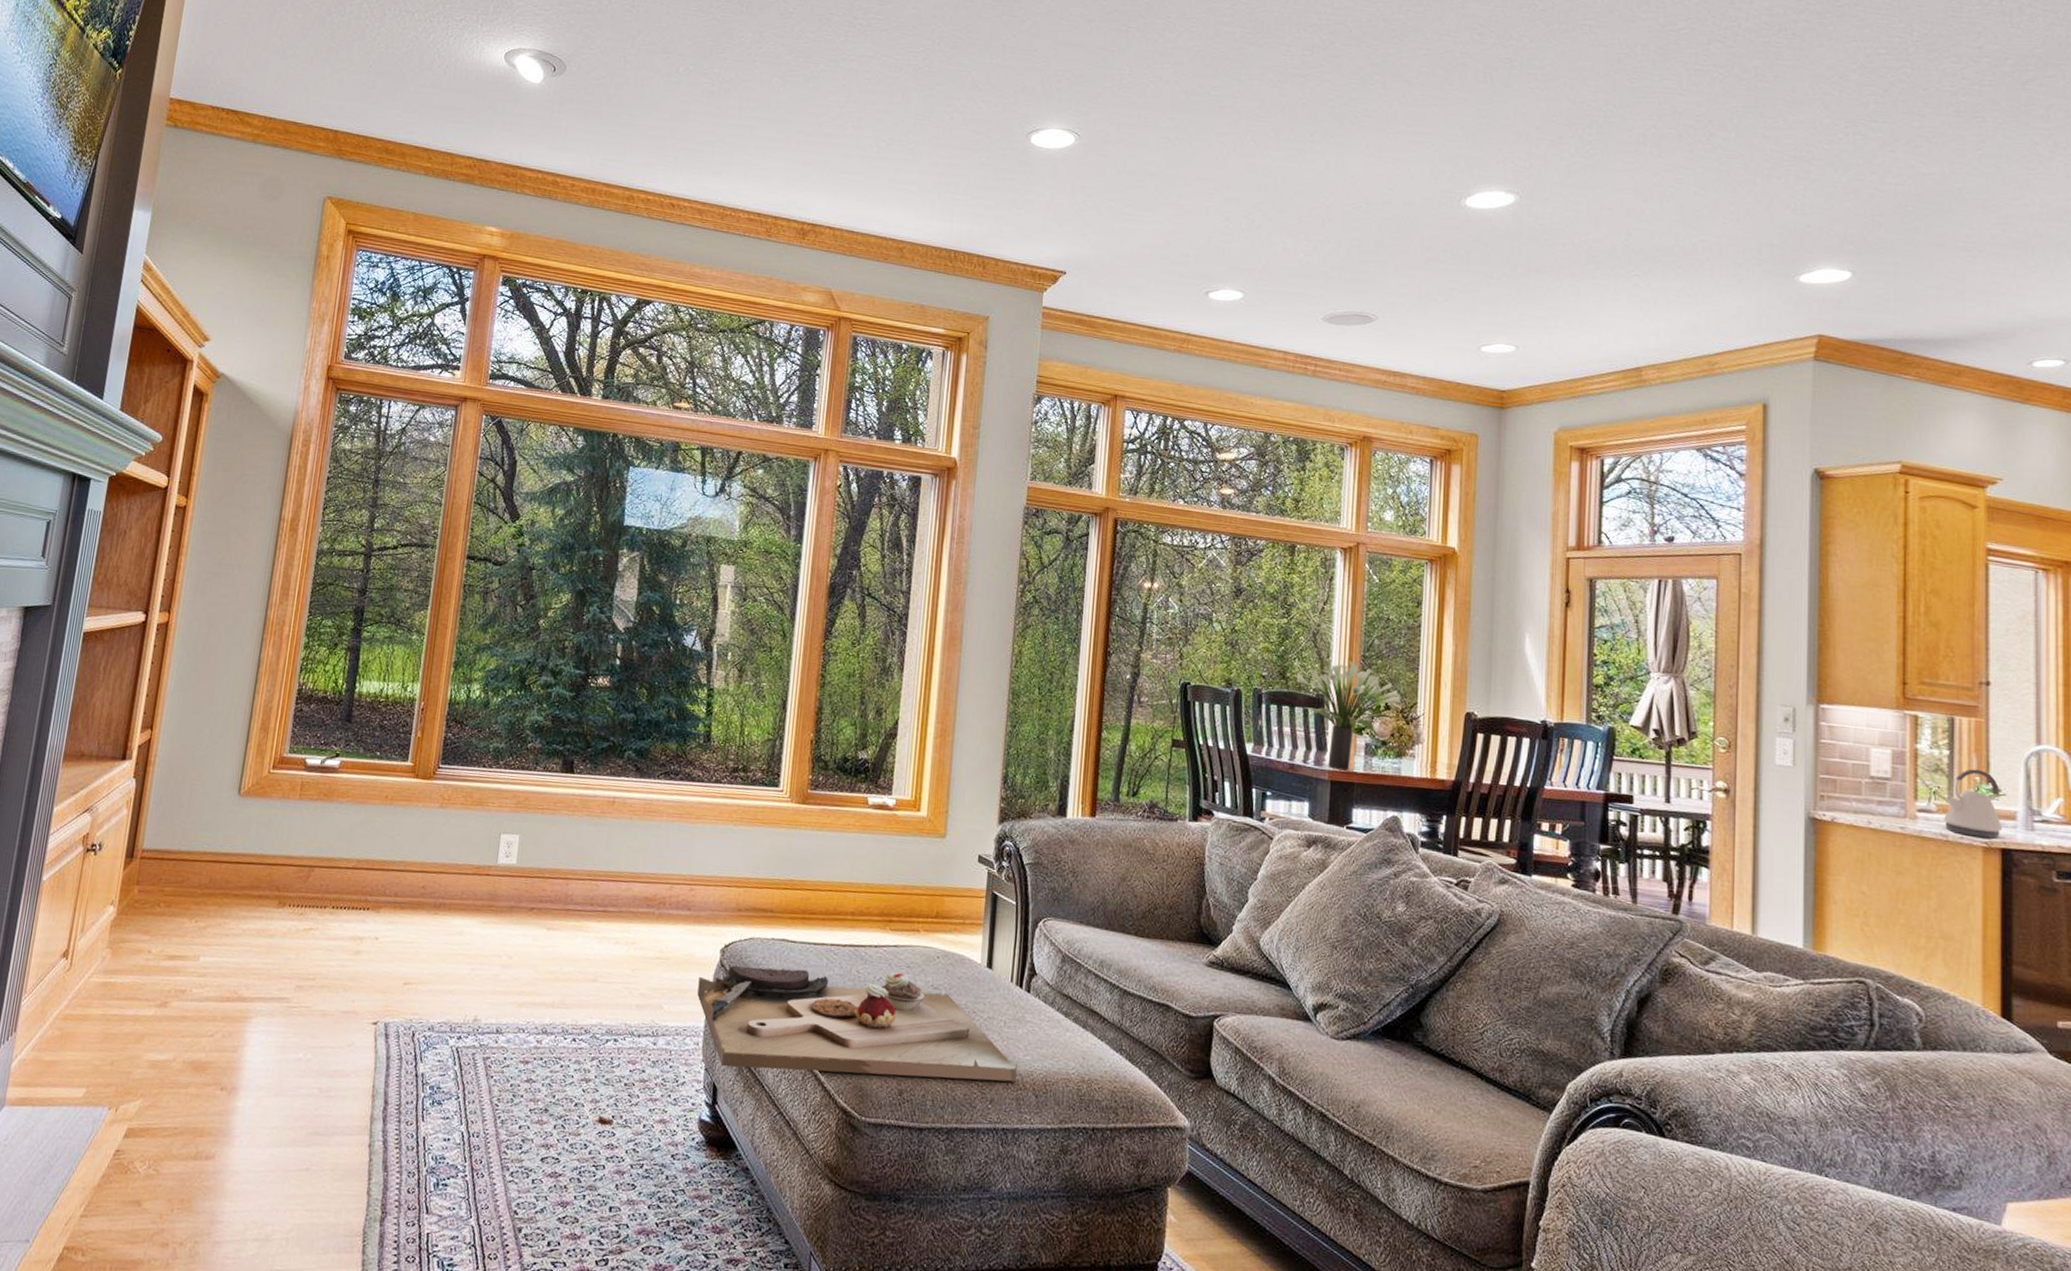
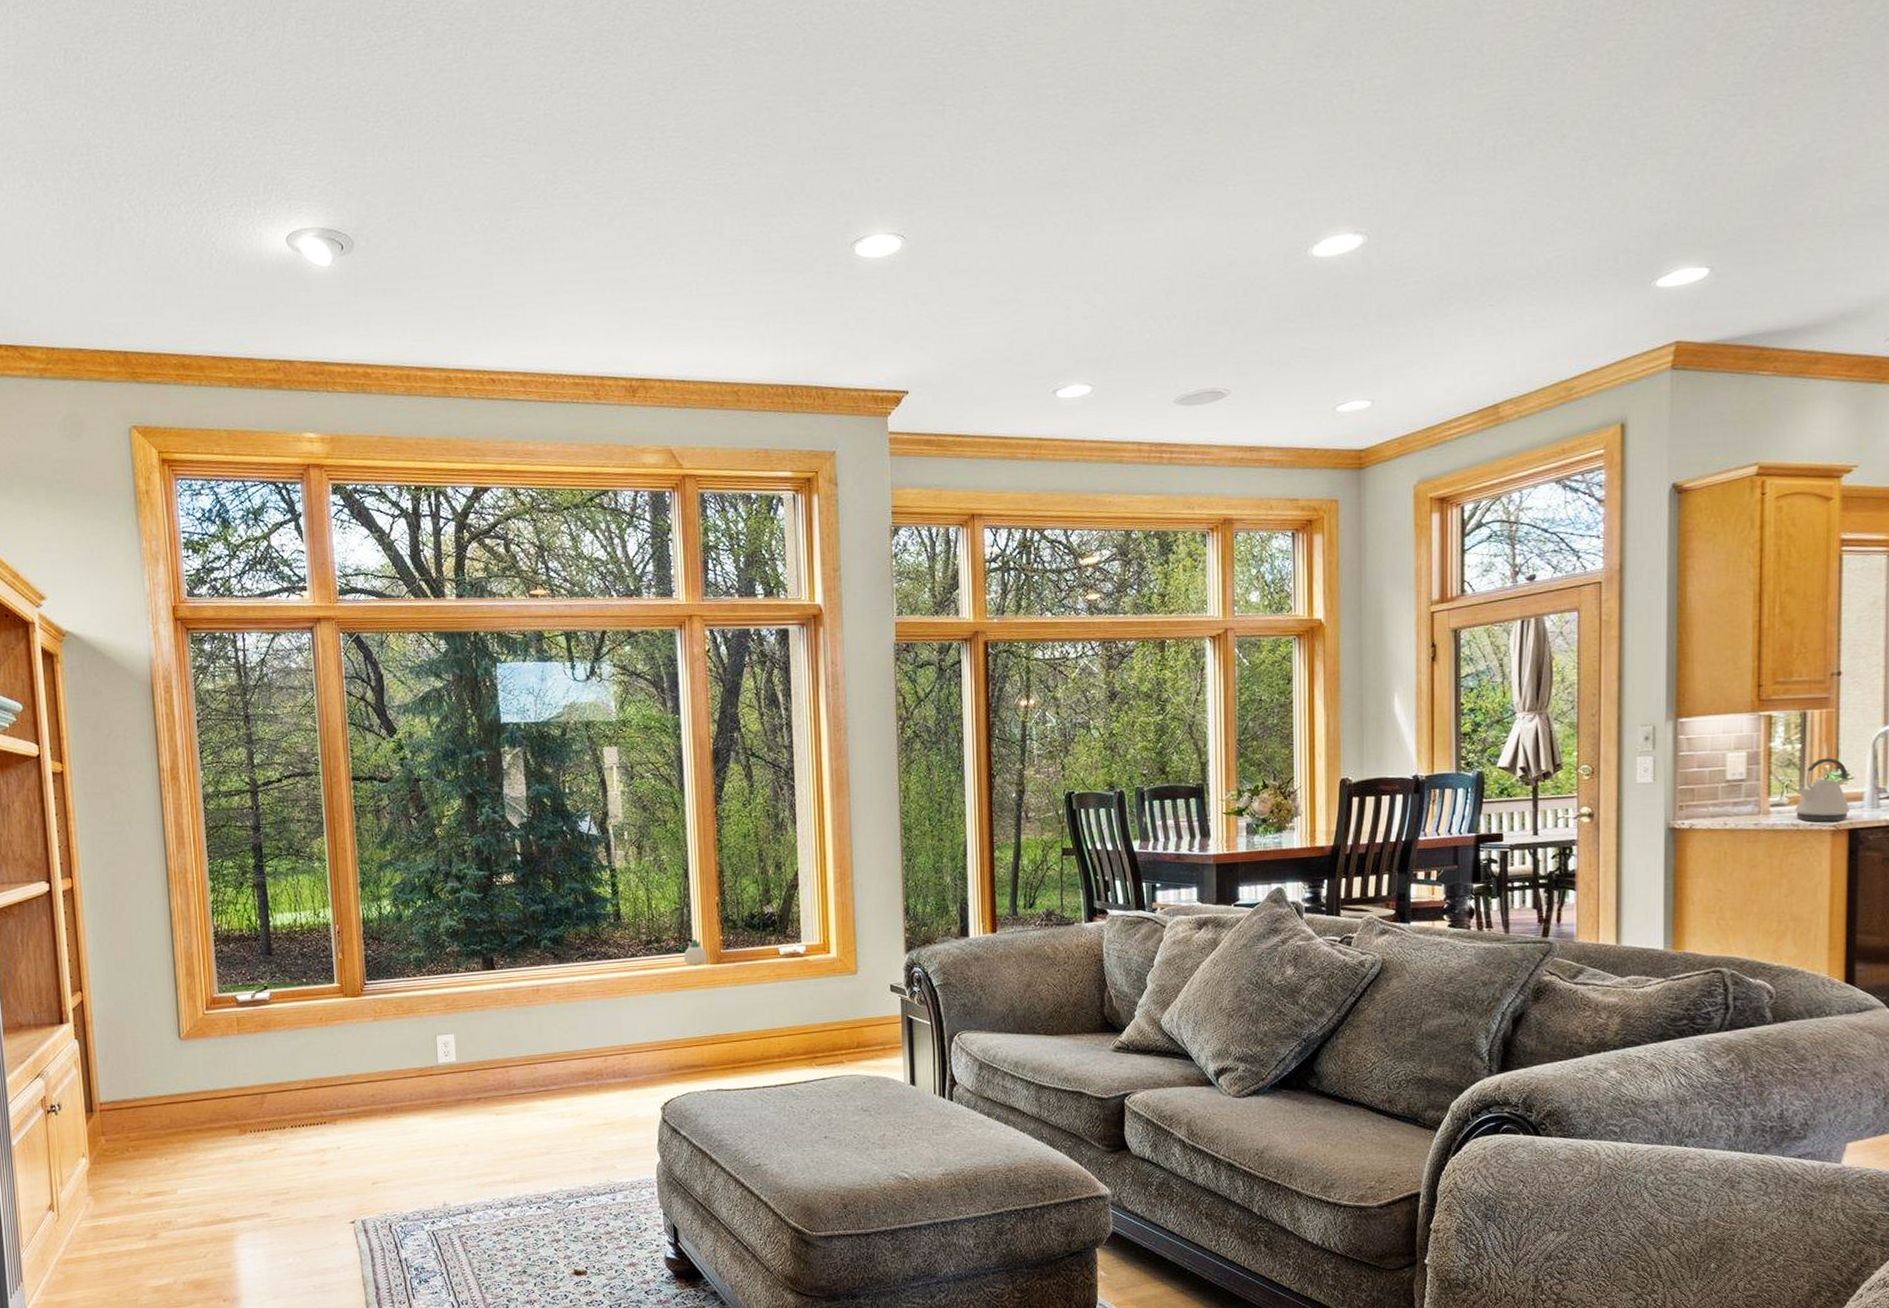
decorative tray: present [697,964,1017,1082] -> none [645,1102,949,1209]
succulent planter: none [769,774,794,803] -> present [684,939,708,966]
flower arrangement: present [1296,661,1402,771] -> none [1175,747,1278,853]

